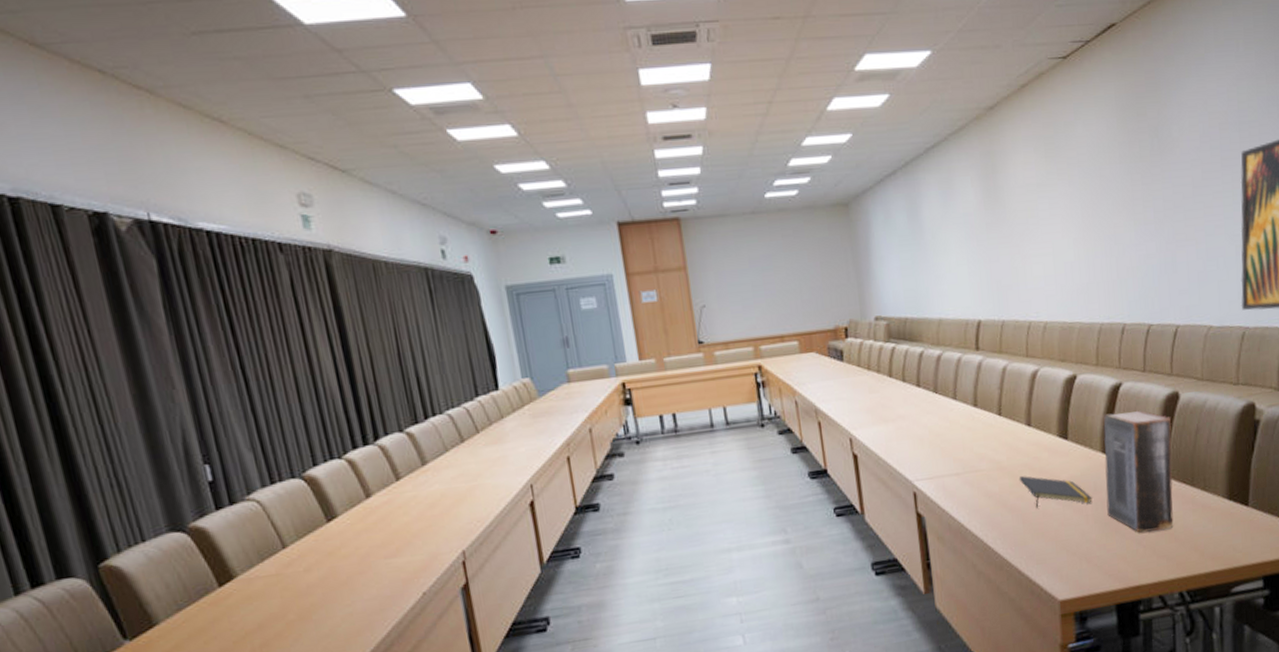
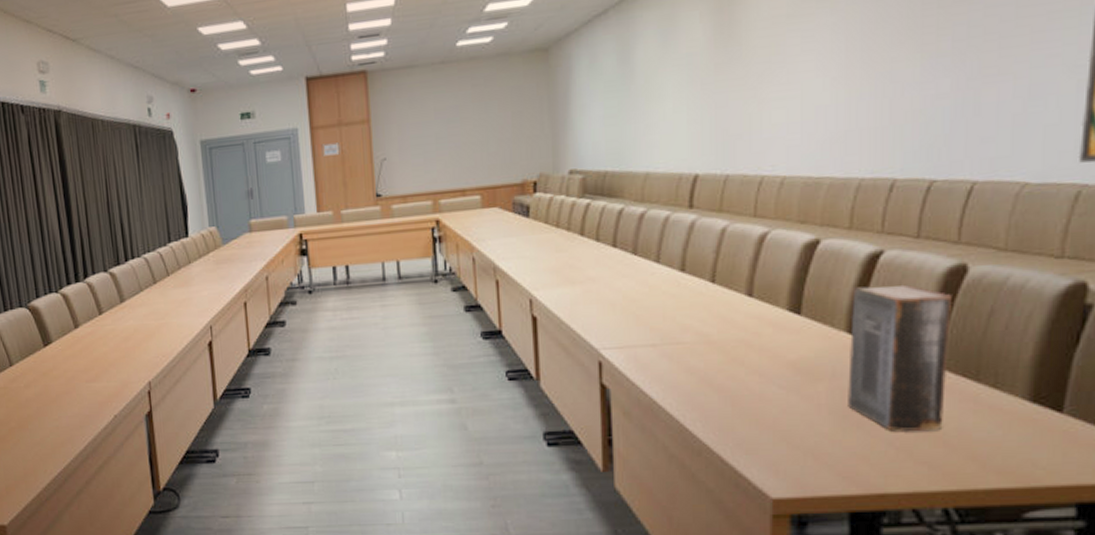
notepad: present [1019,475,1092,509] -> none [731,352,828,391]

